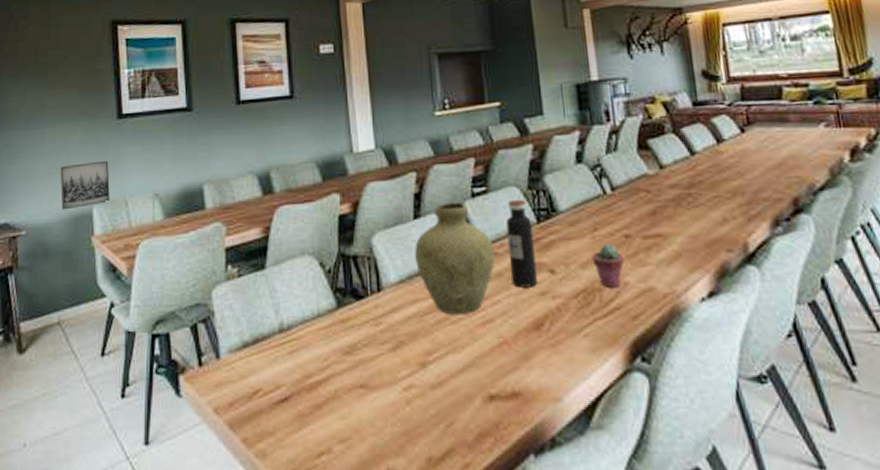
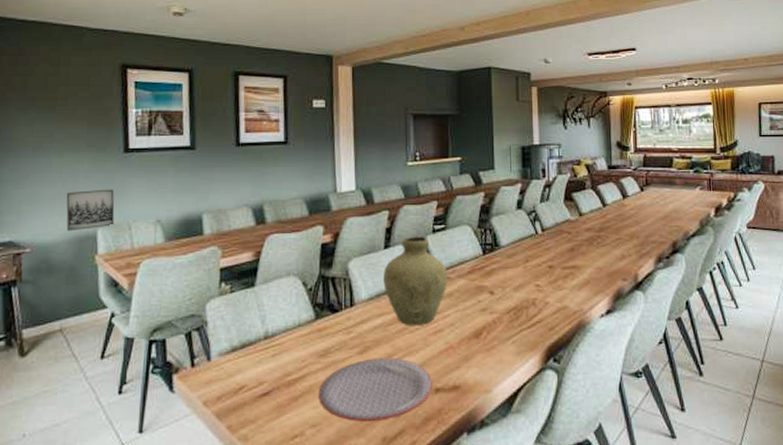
plate: none [346,356,486,436] -> present [318,358,433,421]
water bottle: present [506,199,537,288] -> none [458,235,479,305]
potted succulent: present [591,244,625,287] -> none [523,272,547,305]

